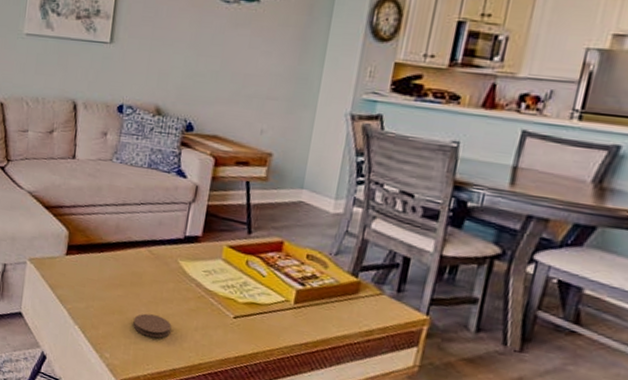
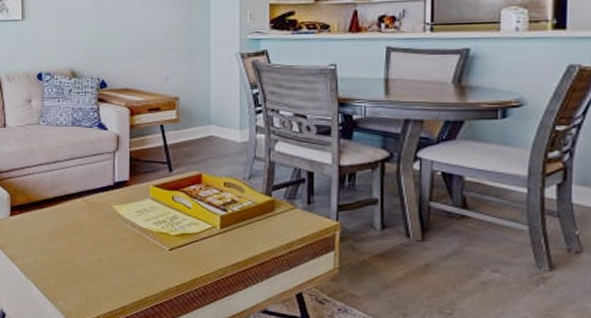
coaster: present [133,313,172,338] -> none [80,259,115,280]

